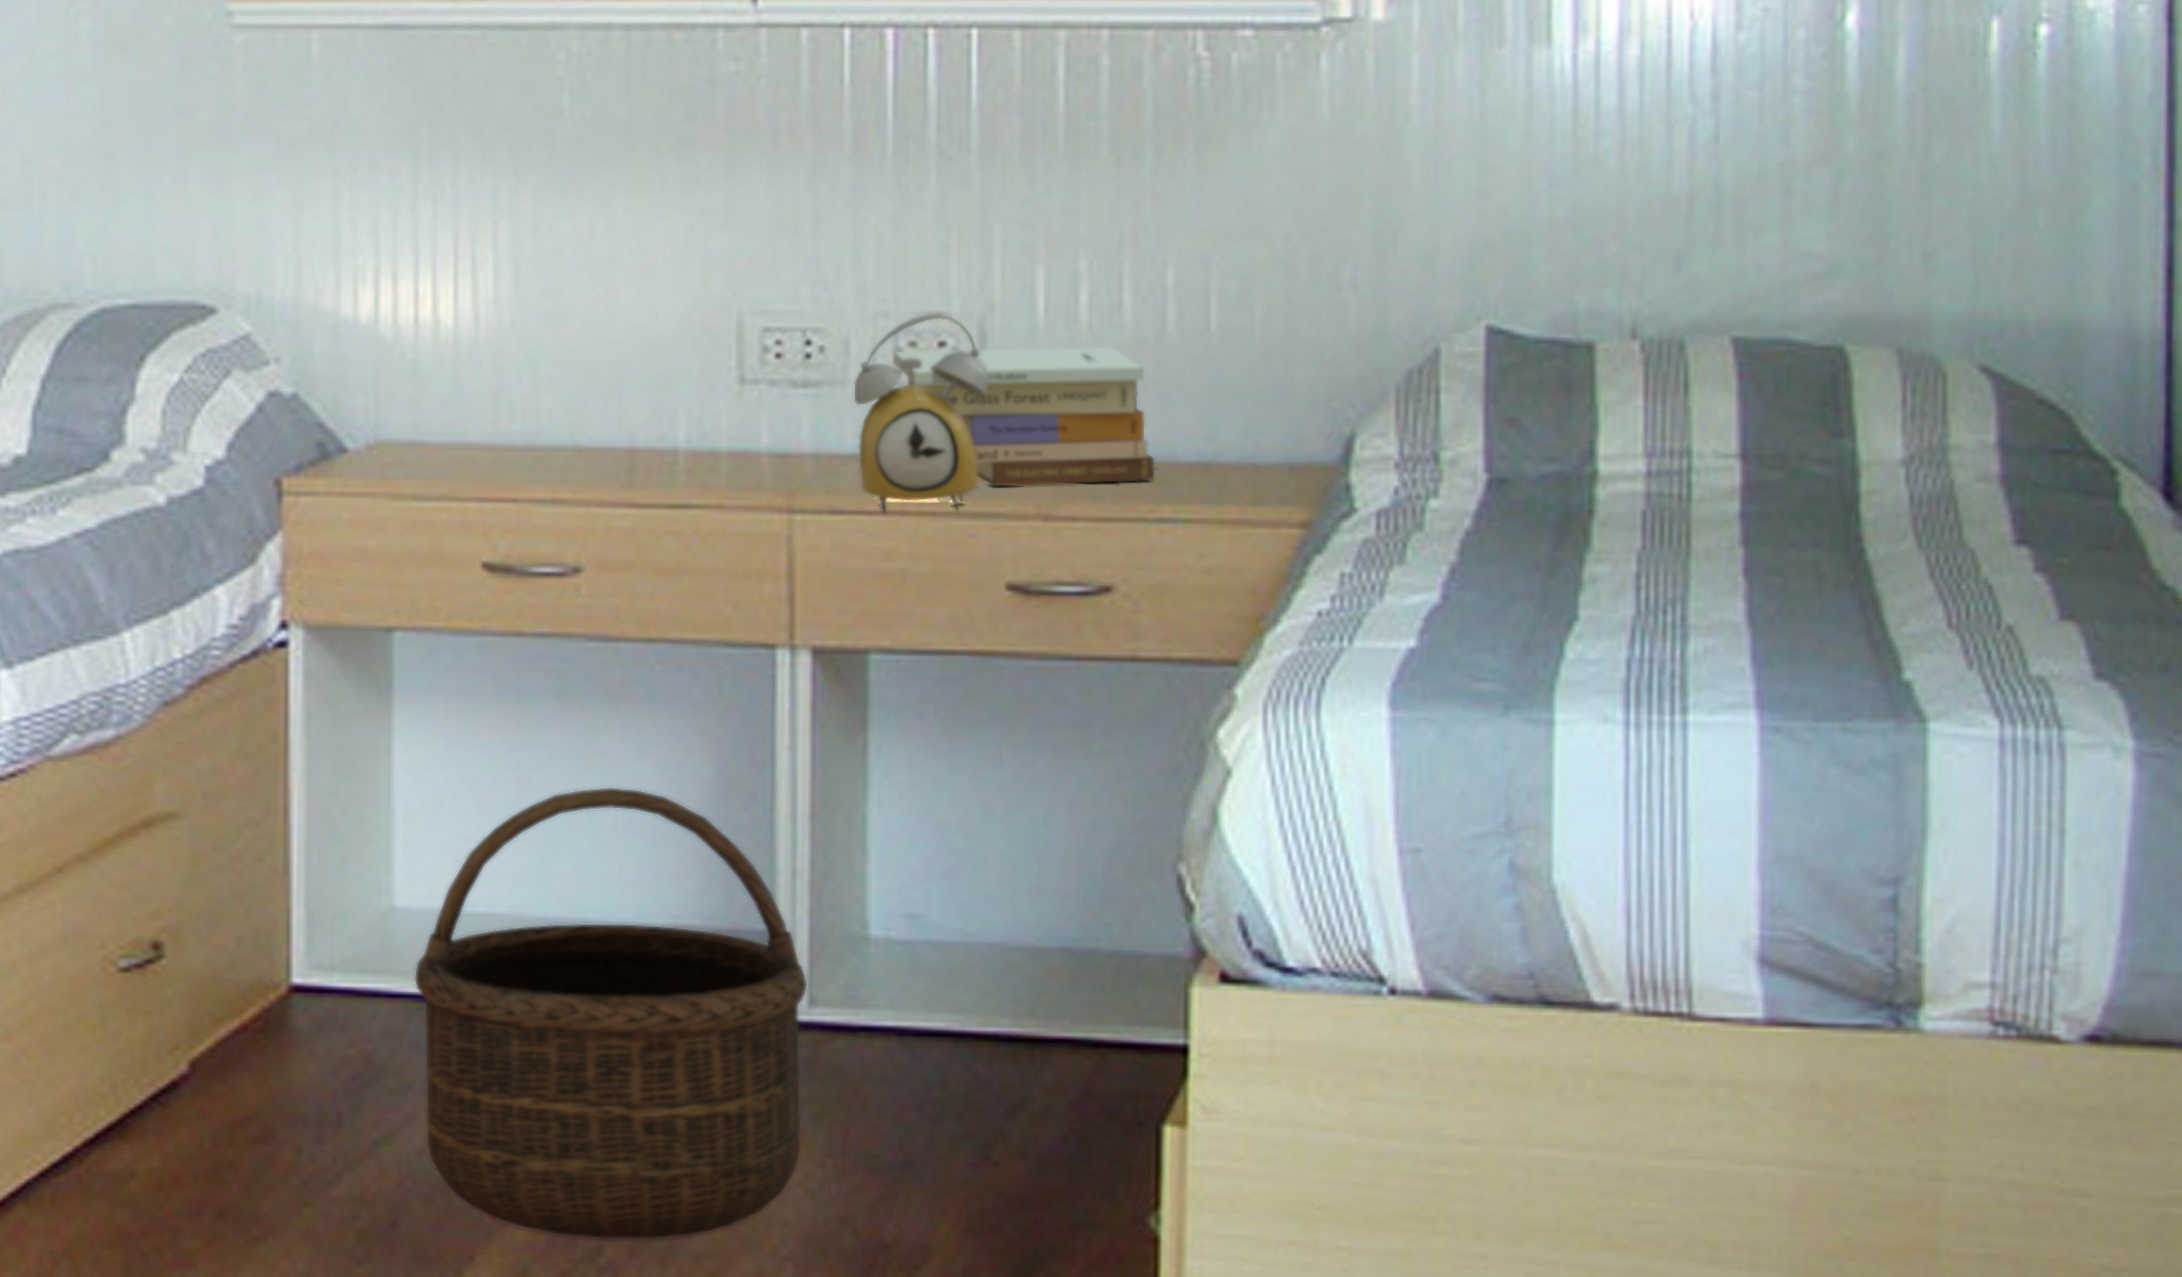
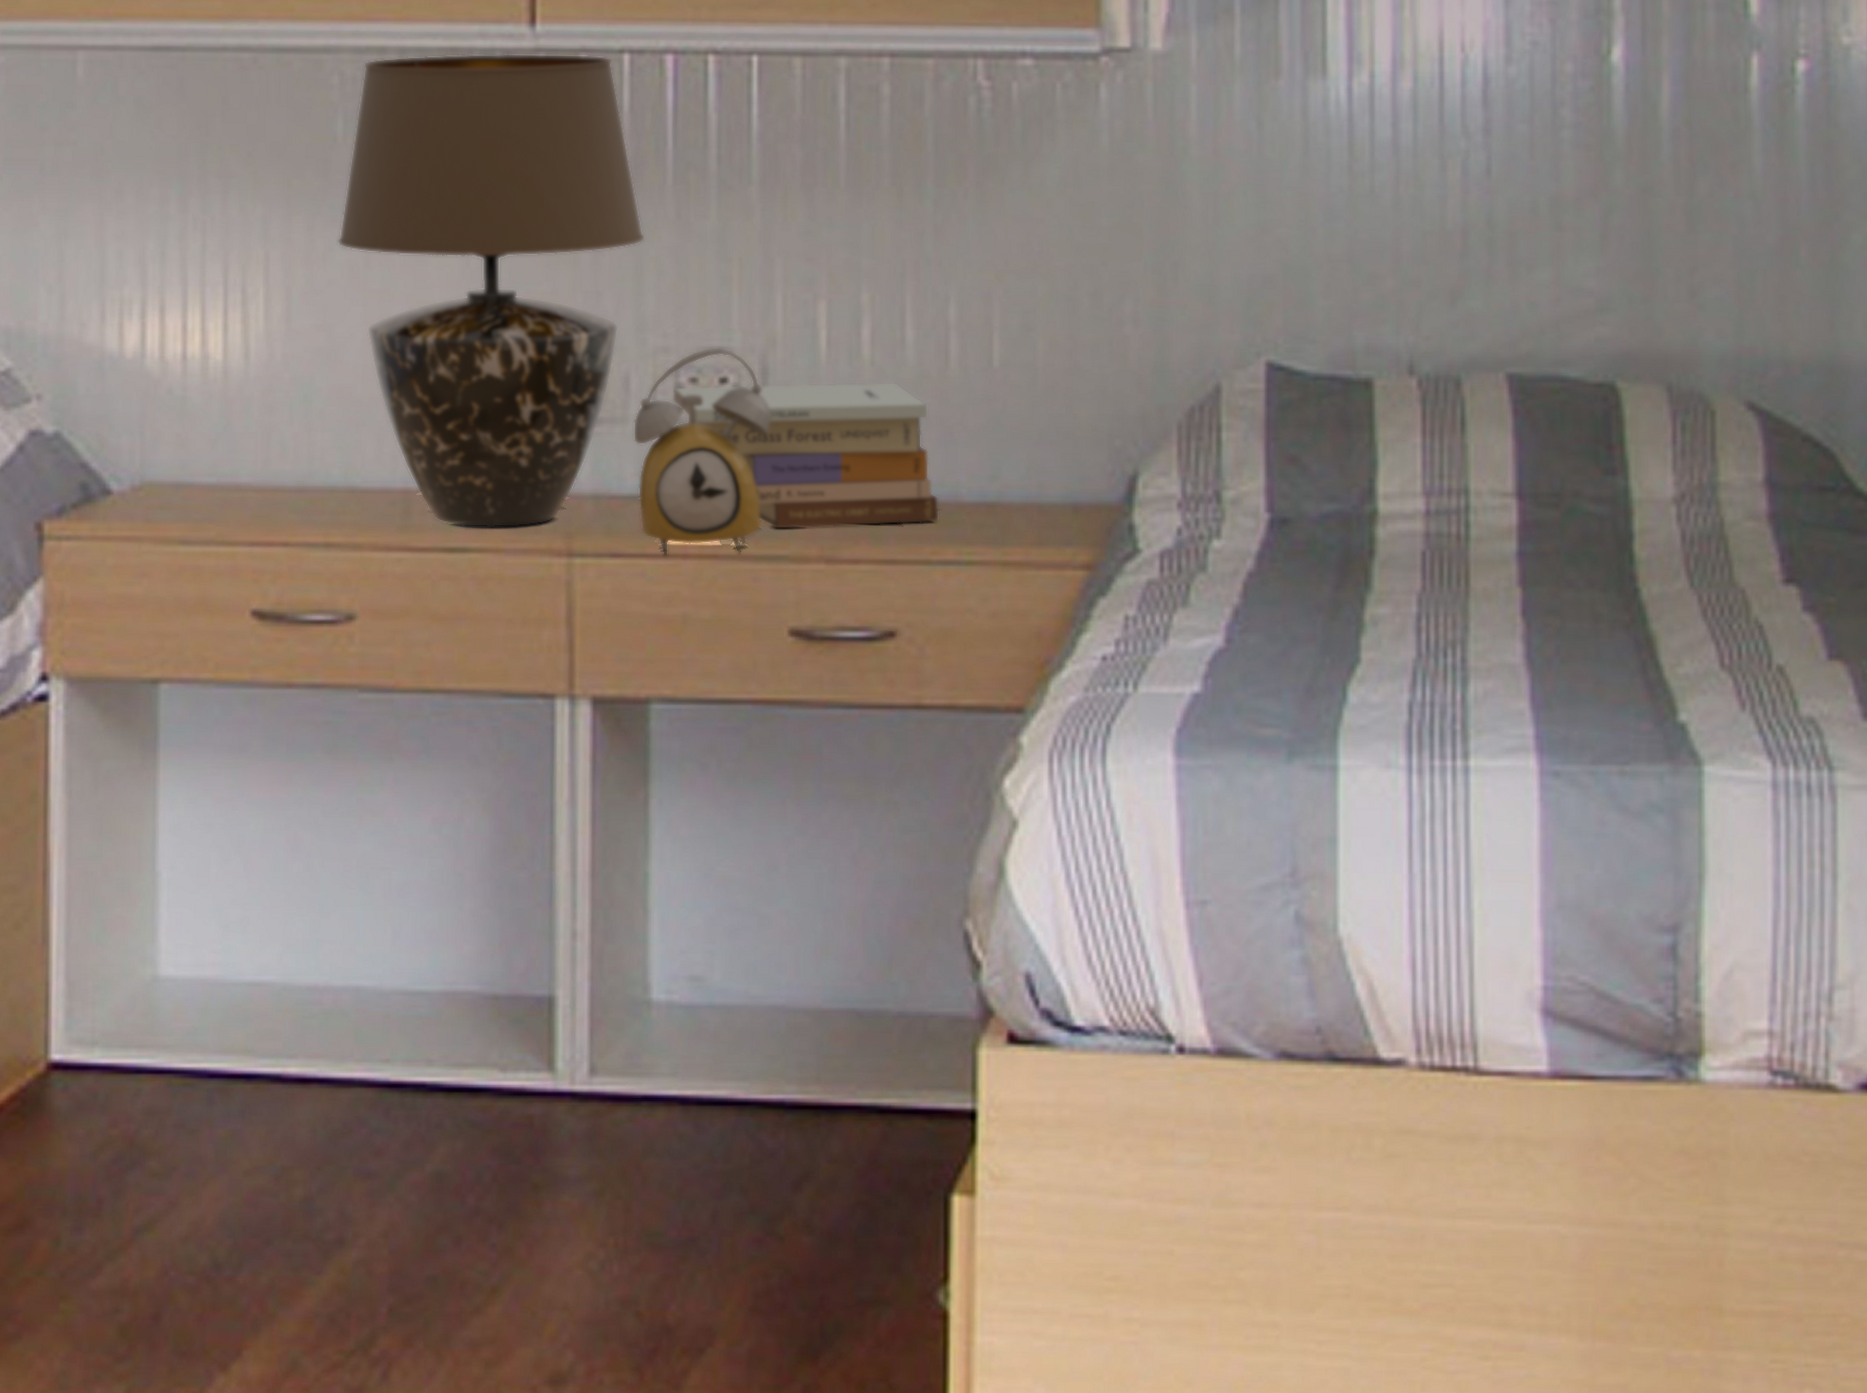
basket: present [413,786,809,1240] -> none [178,845,589,1328]
table lamp: none [563,28,865,486] -> present [337,53,645,528]

